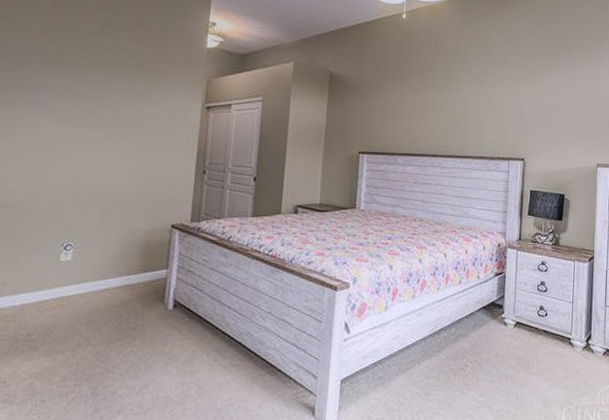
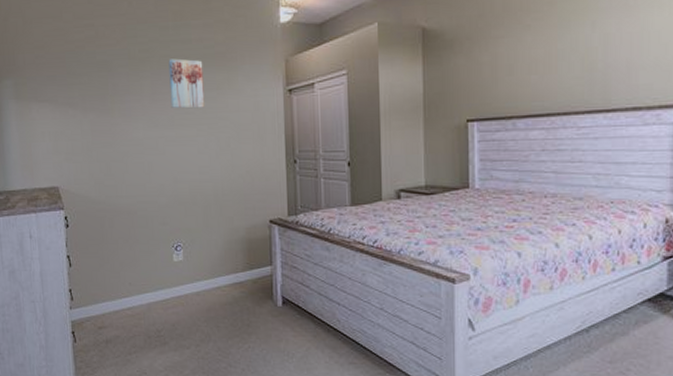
wall art: none [83,62,125,113] -> present [168,58,205,109]

